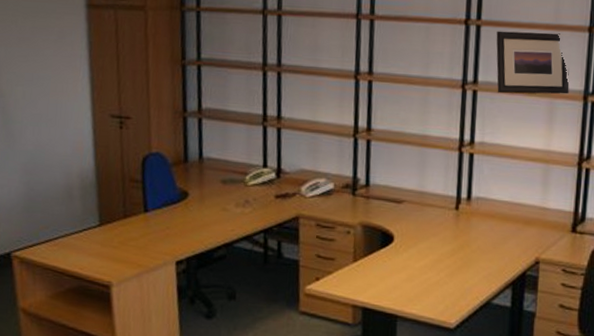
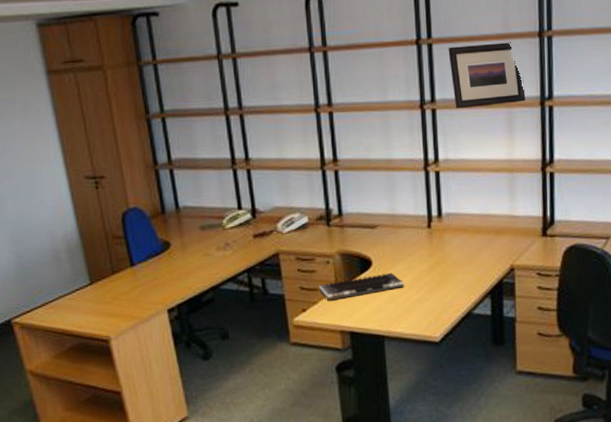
computer keyboard: none [336,250,425,272] -> present [319,272,404,300]

